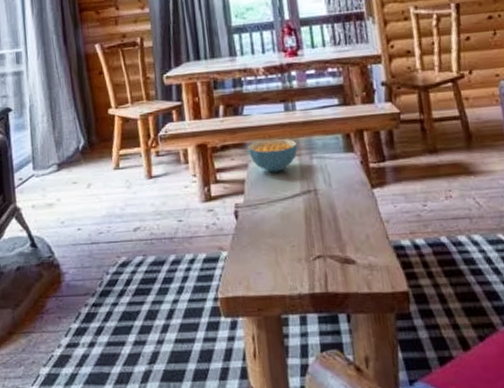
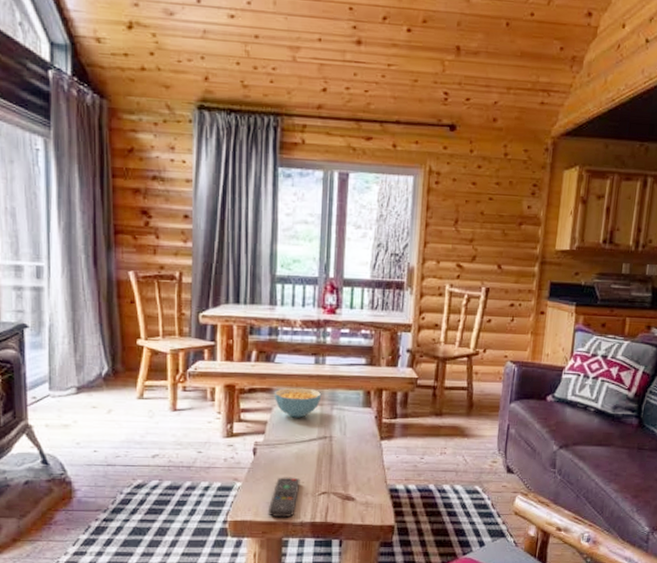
remote control: none [260,241,291,291] -> present [269,477,300,518]

